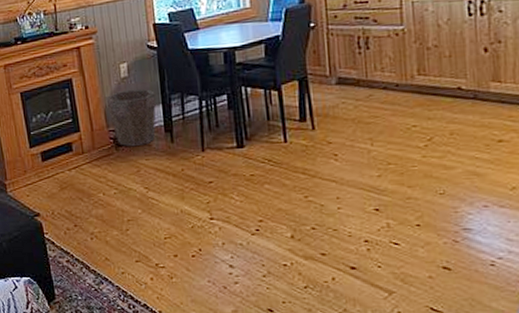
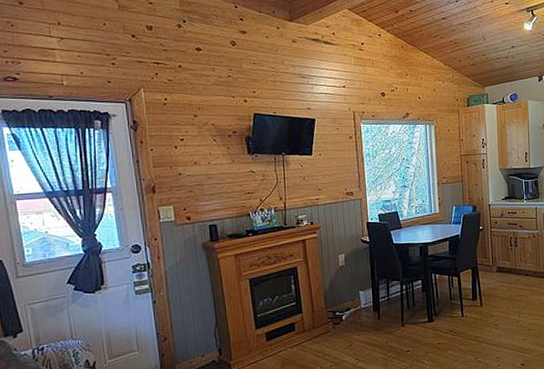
waste bin: present [106,89,156,147] -> none [326,275,368,325]

